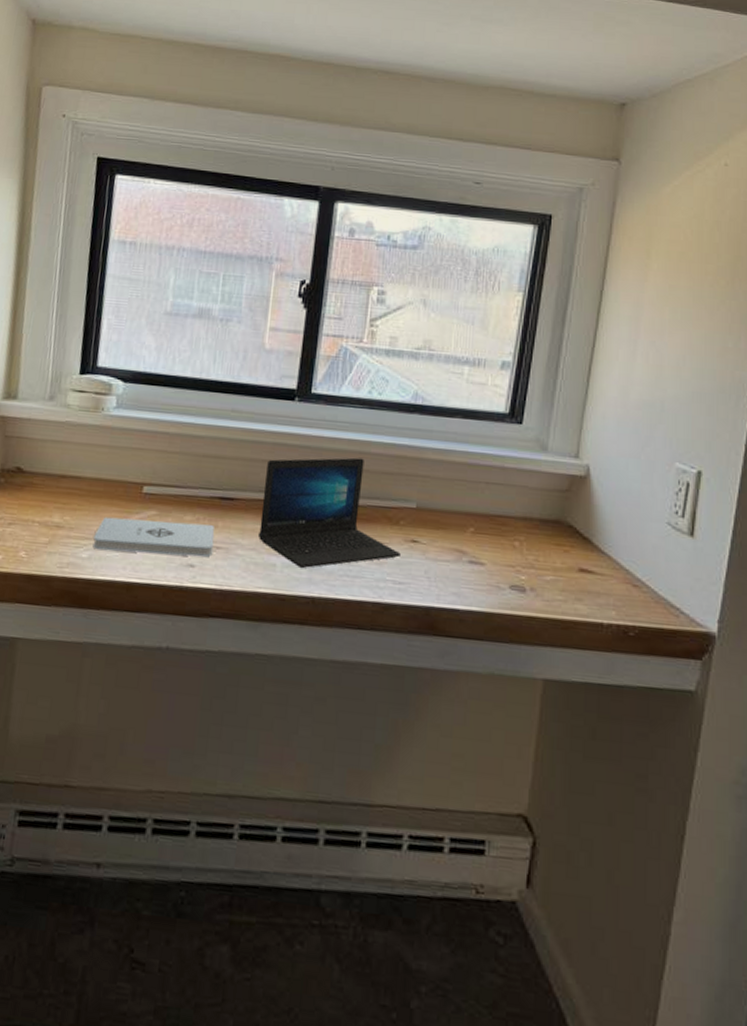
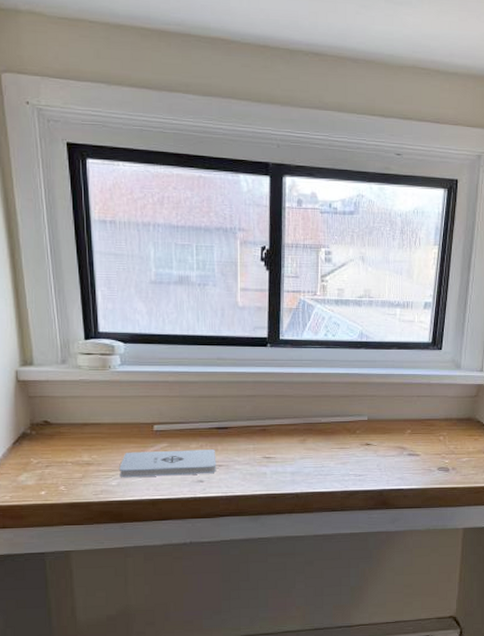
laptop: present [259,457,401,569] -> none [250,387,359,474]

